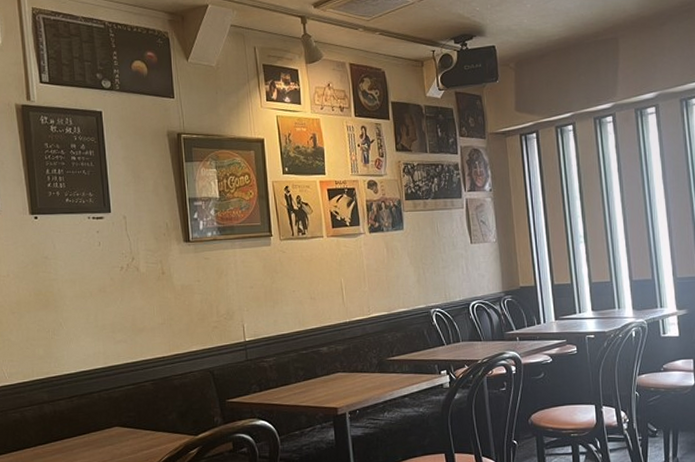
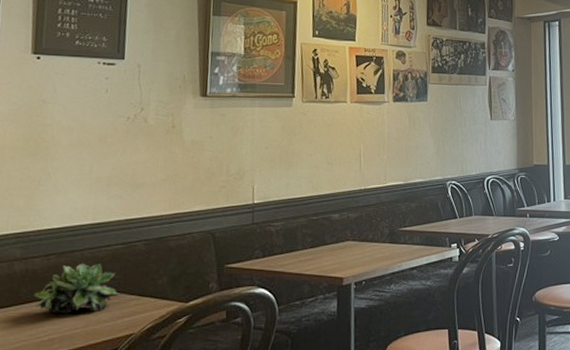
succulent plant: none [64,402,139,450] -> present [34,263,122,315]

